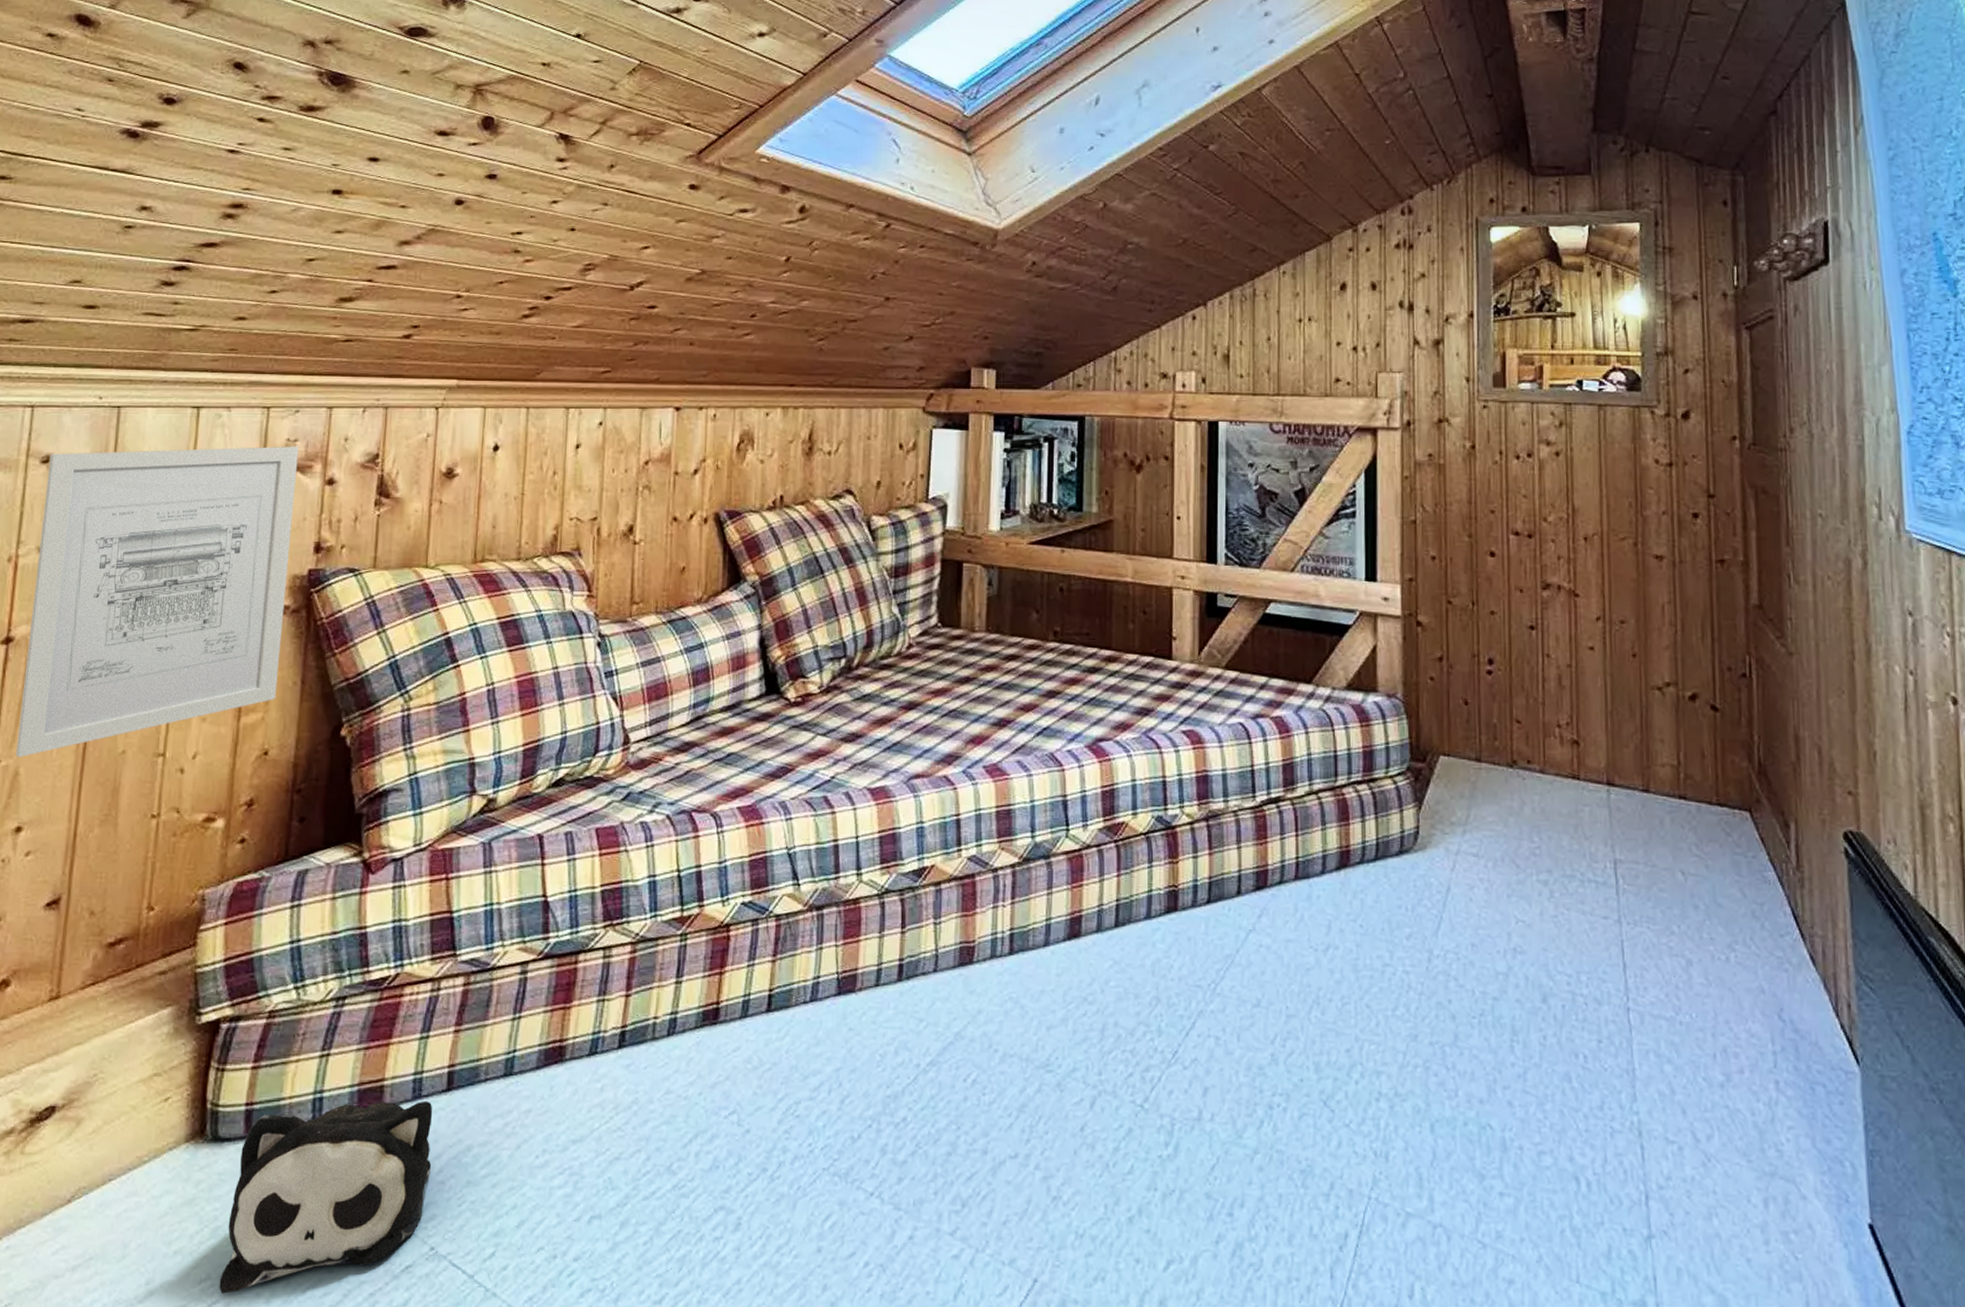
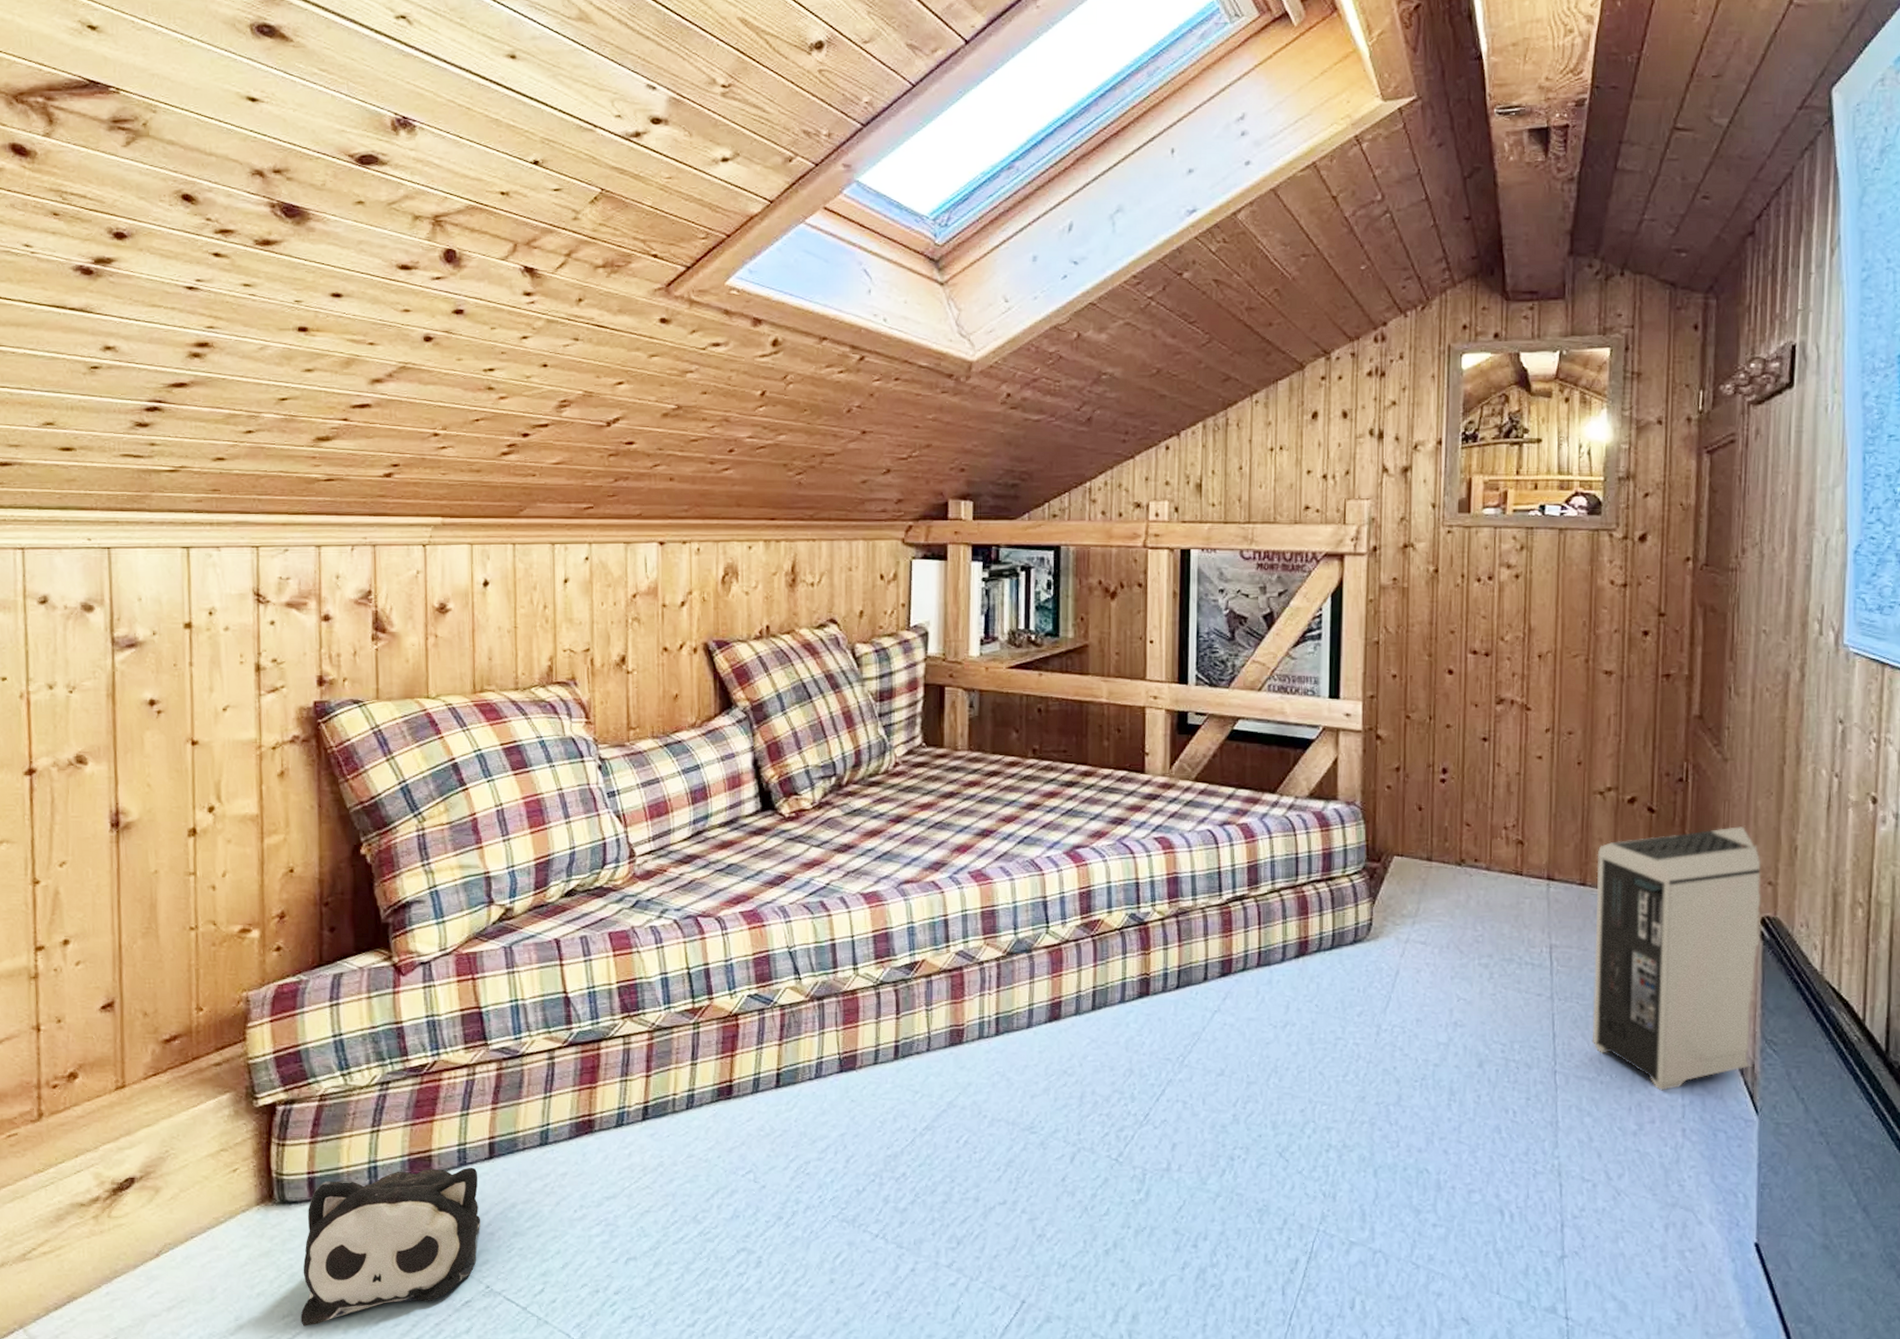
wall art: present [16,446,299,758] -> none [47,583,296,878]
air purifier: none [1659,728,1848,1034] -> present [1592,826,1761,1091]

